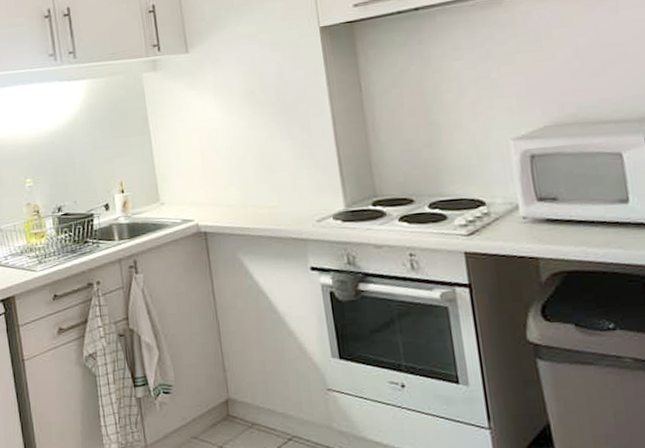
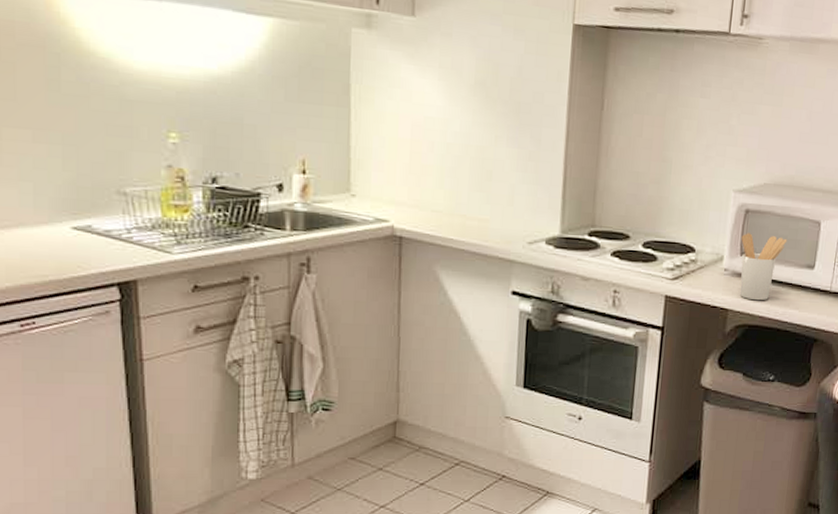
utensil holder: none [533,176,588,245] -> present [739,233,787,301]

